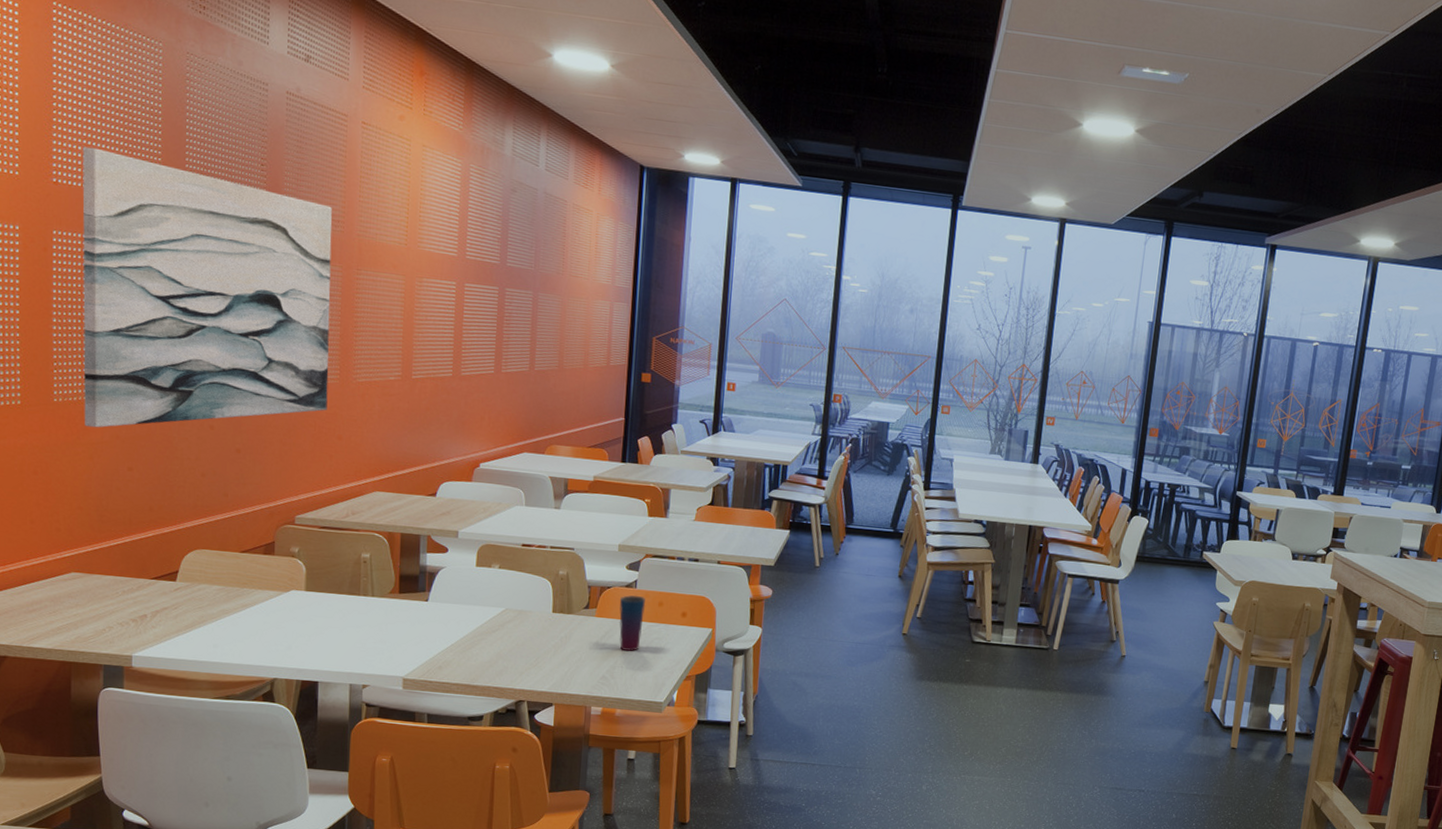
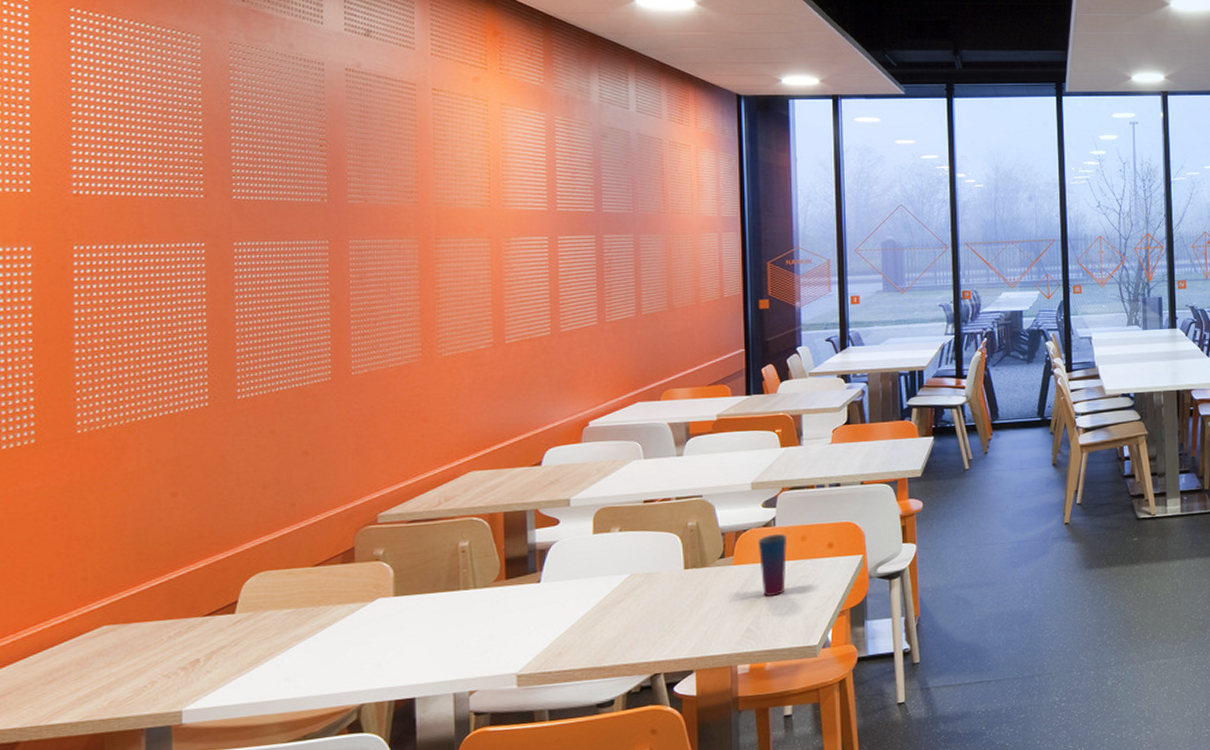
wall art: present [82,146,332,428] -> none [109,152,409,456]

